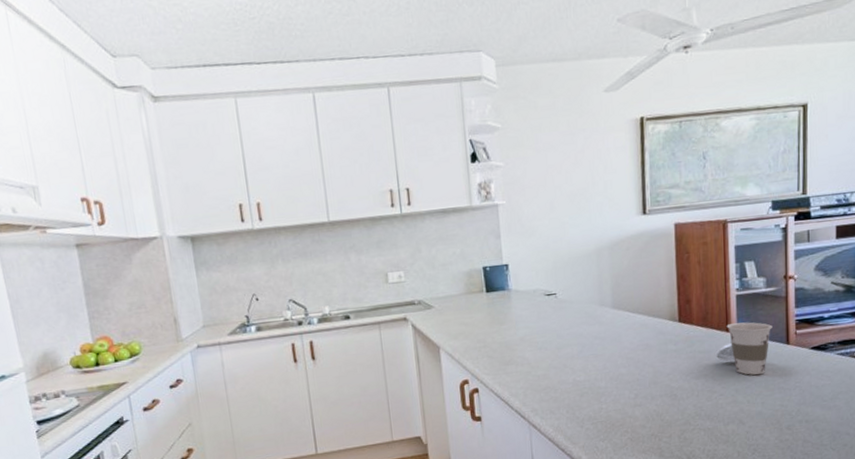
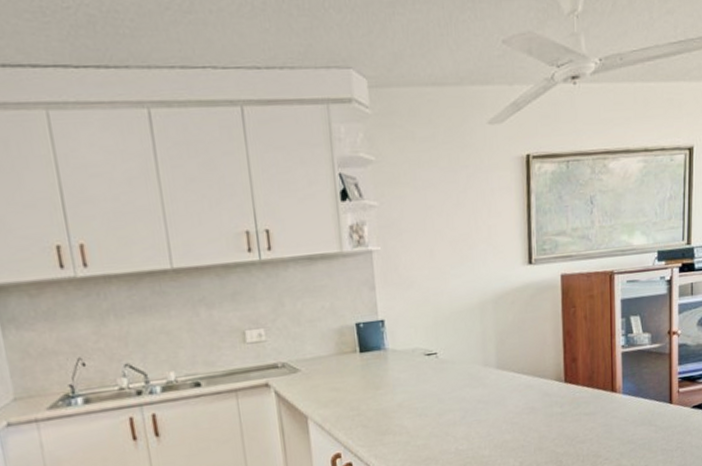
cup: present [716,322,772,376] -> none [602,380,656,438]

